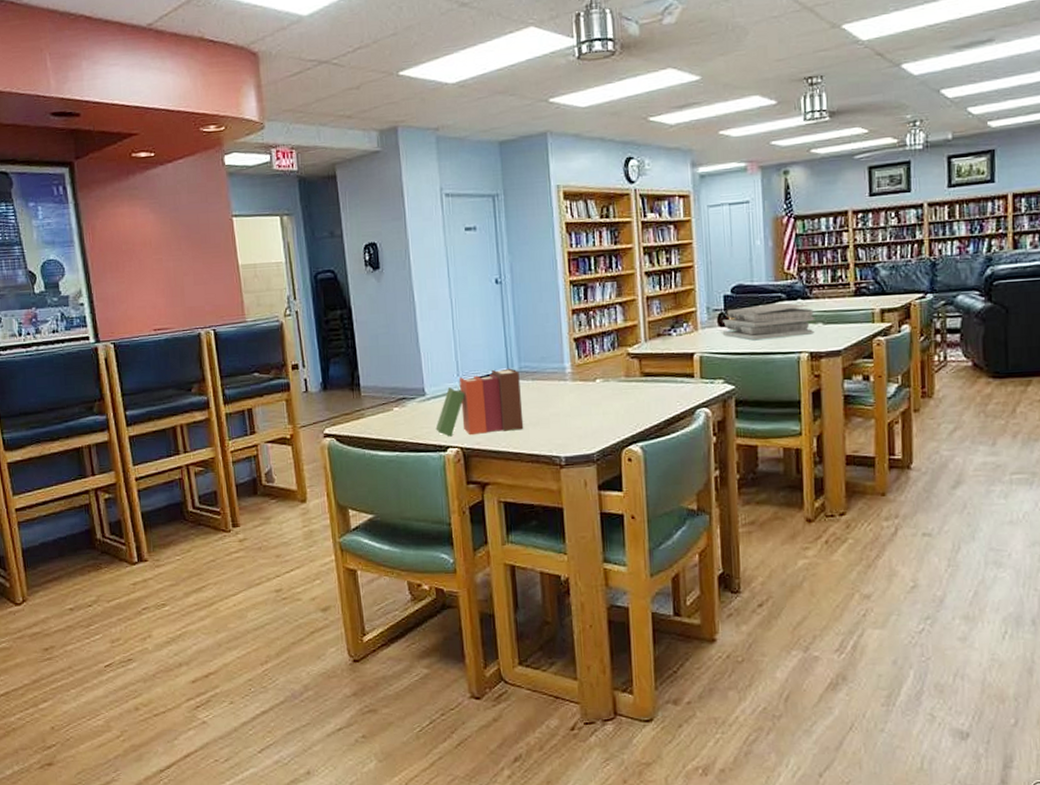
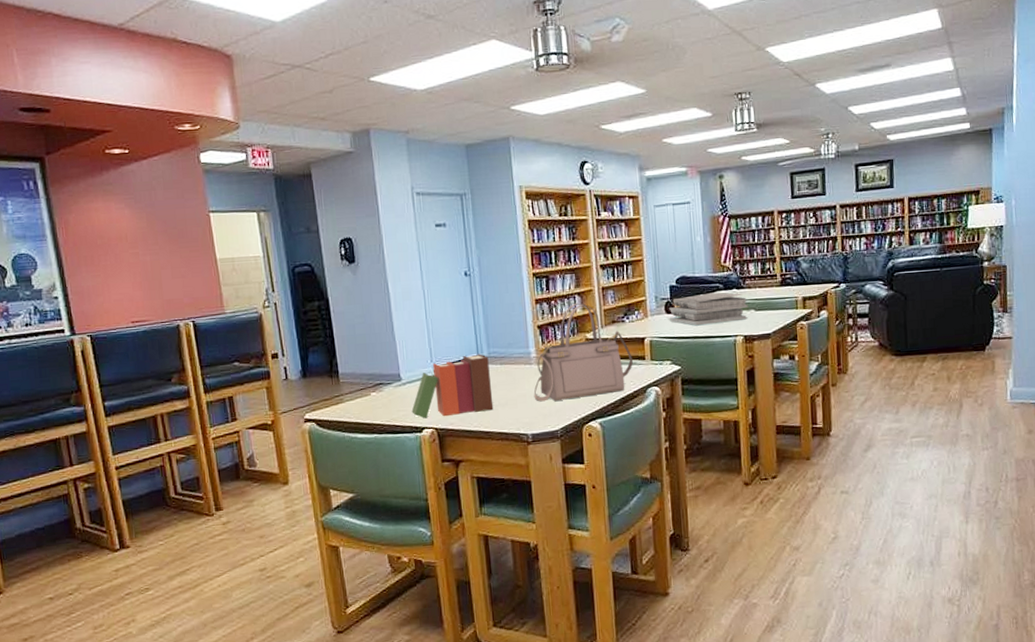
handbag: none [568,313,680,422] -> present [533,302,633,402]

